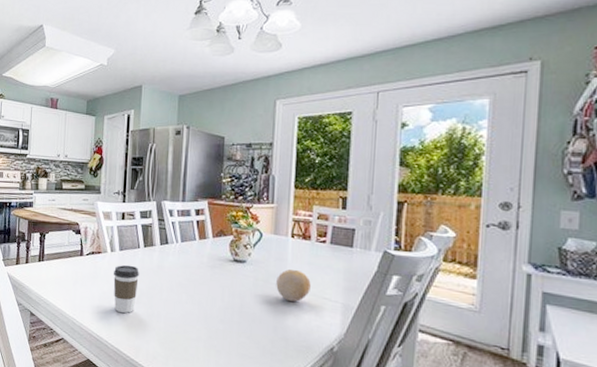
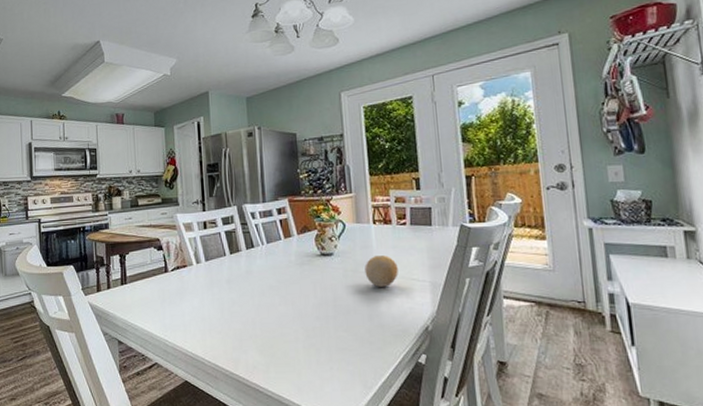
coffee cup: present [113,265,139,313] -> none [202,274,229,325]

